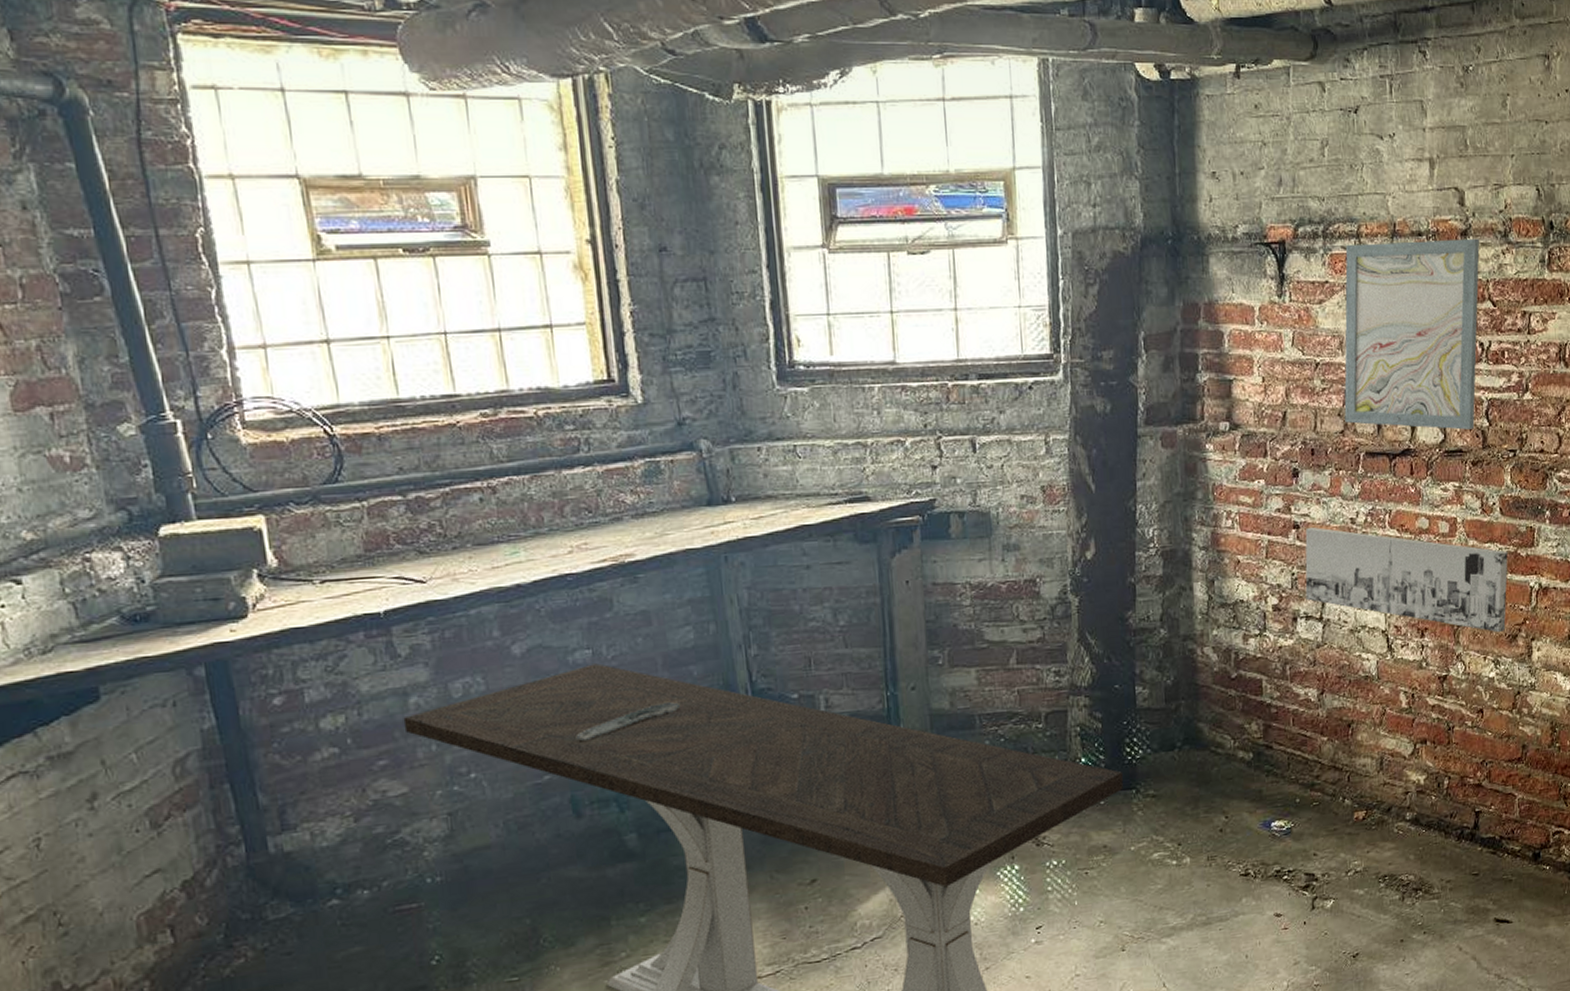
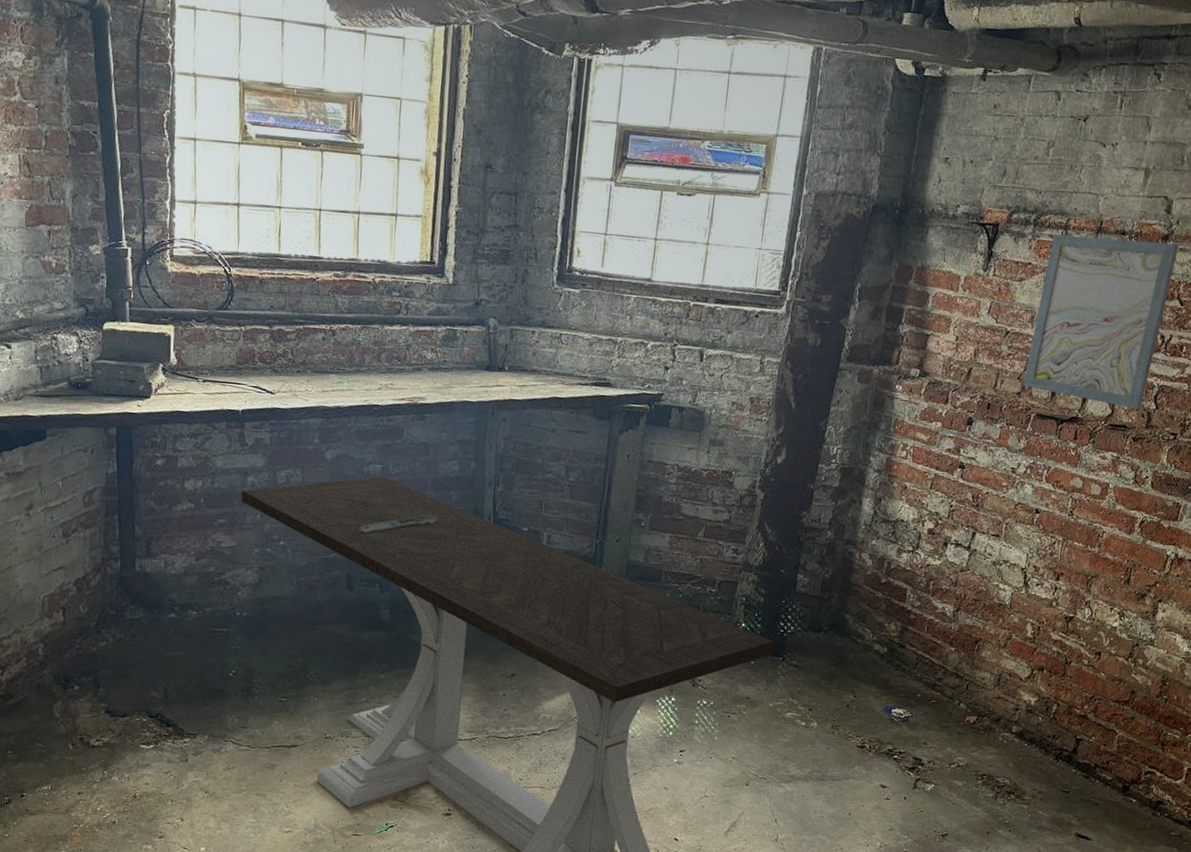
wall art: present [1305,526,1508,633] -> none [958,469,1151,590]

